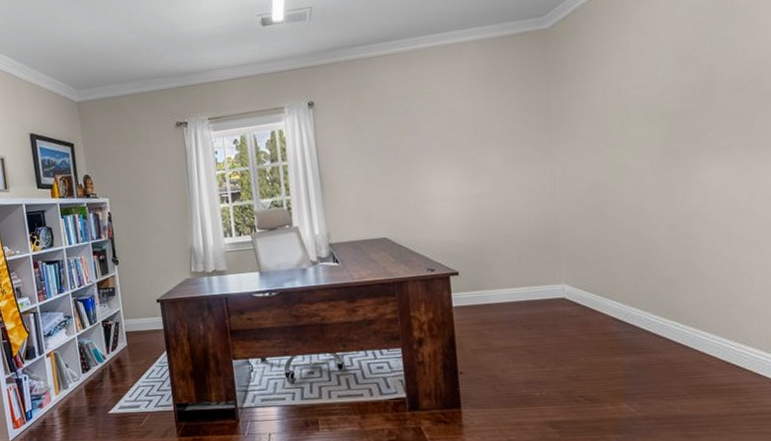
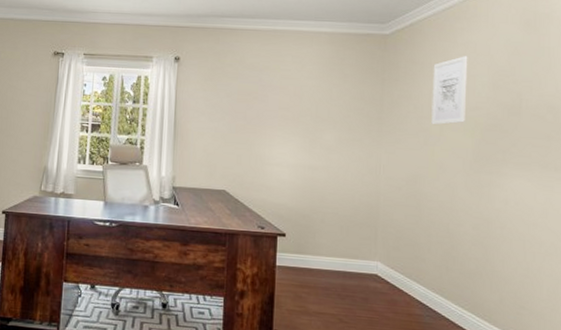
wall art: none [605,35,649,124] -> present [431,56,468,125]

